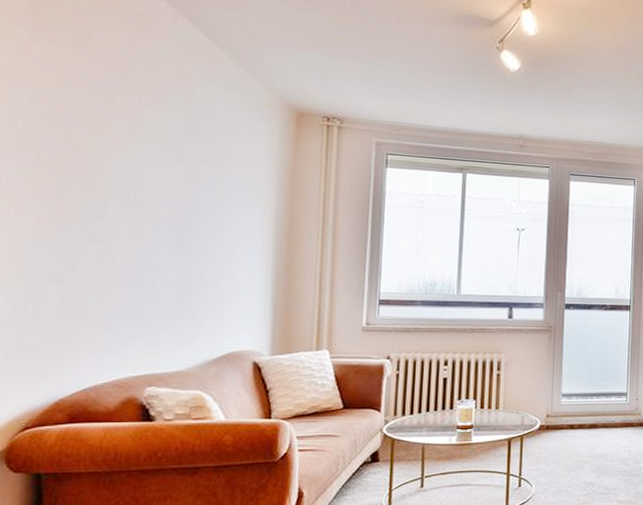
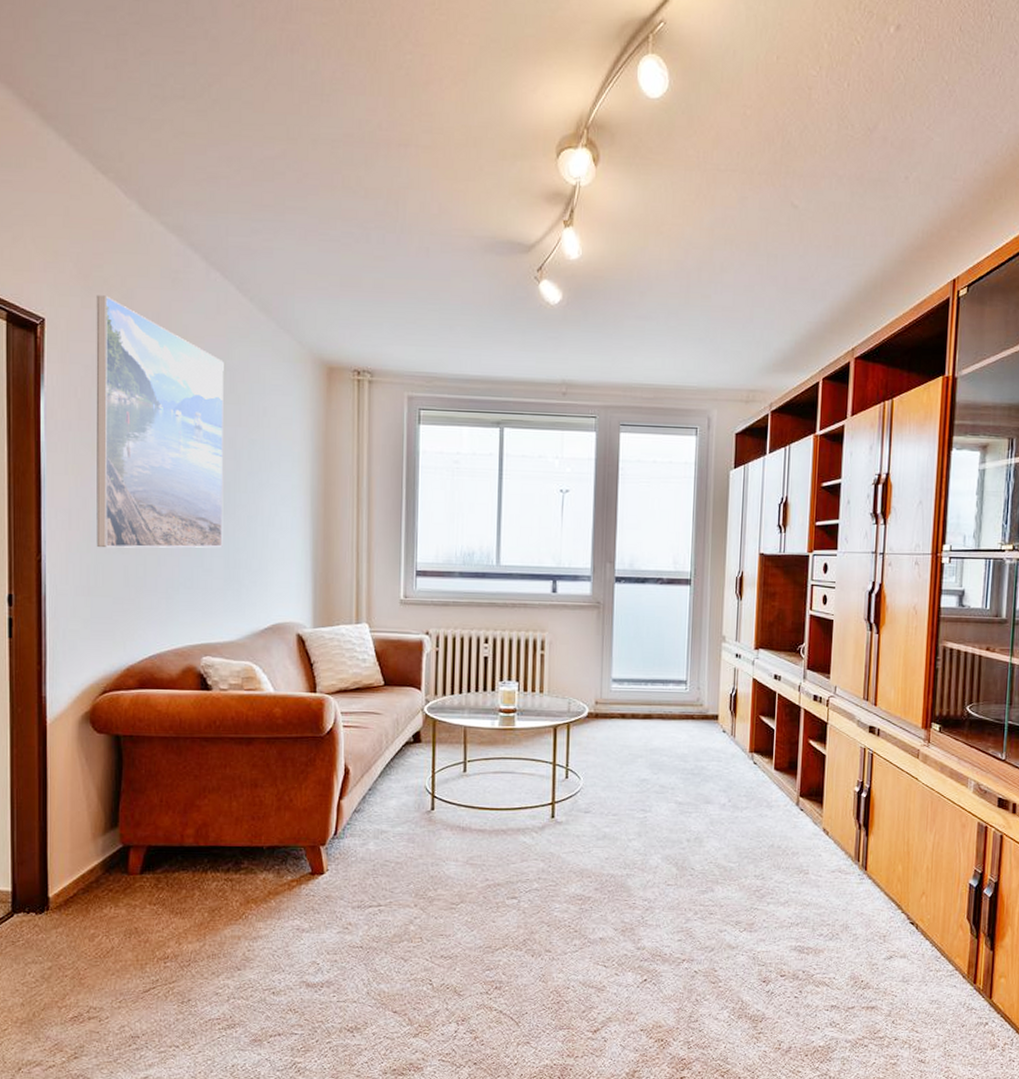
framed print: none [28,30,188,279] -> present [96,295,224,548]

